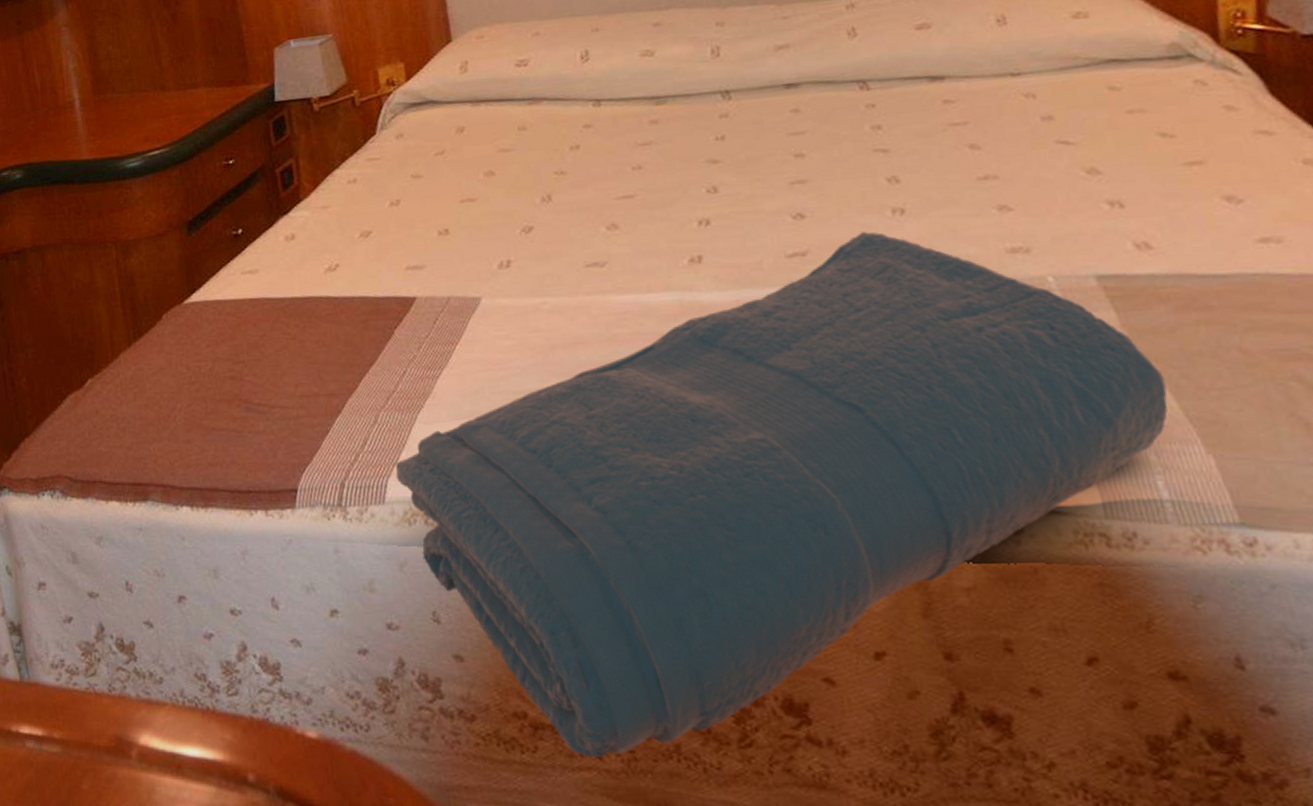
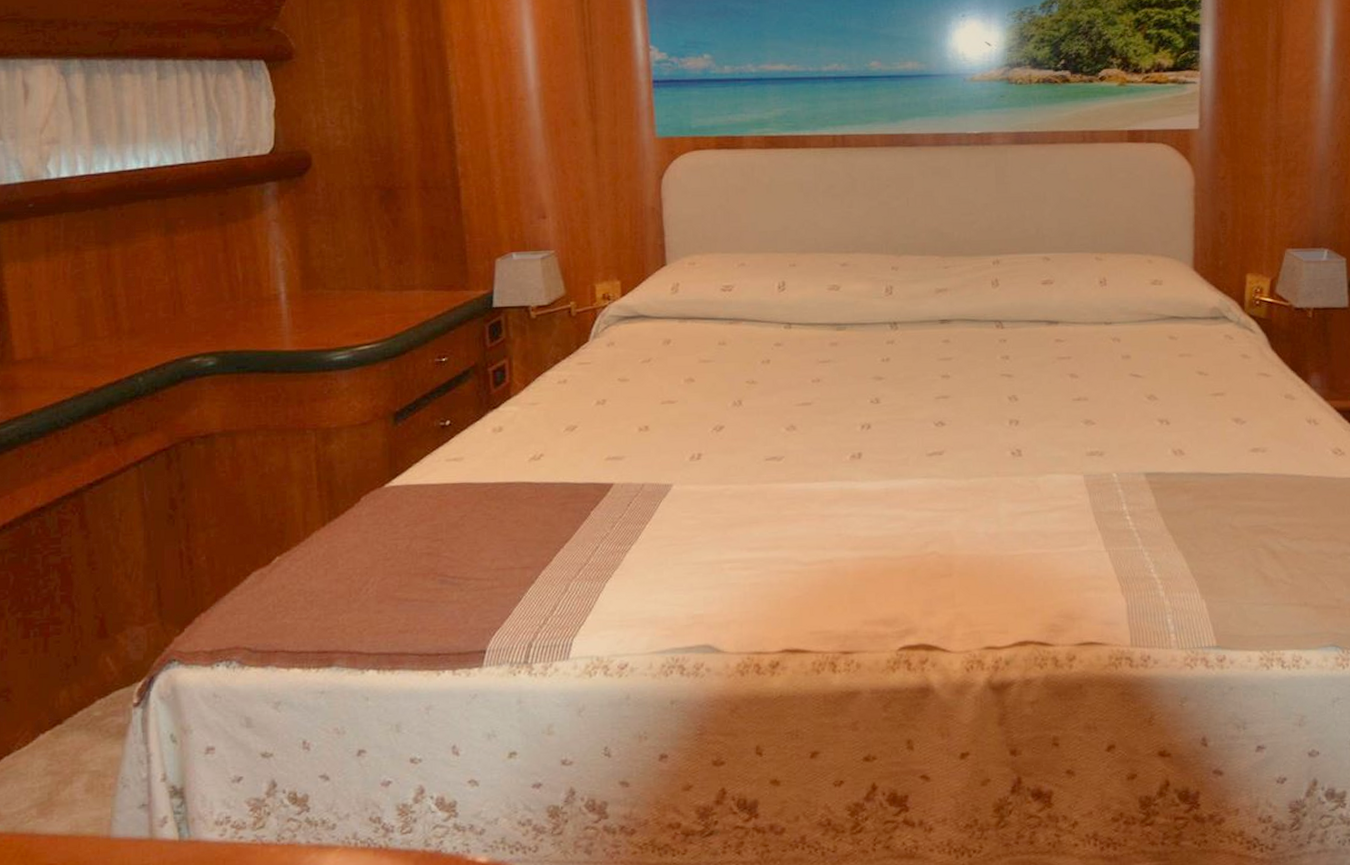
towel: present [395,232,1168,759] -> none [581,437,1182,855]

